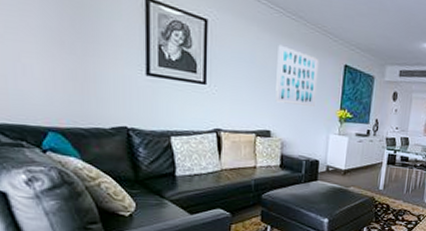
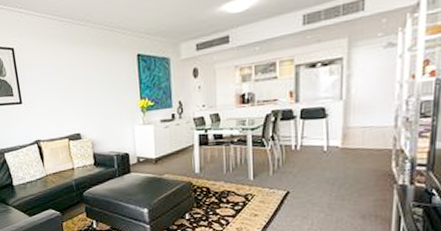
wall art: present [275,44,319,108] -> none [73,52,116,106]

